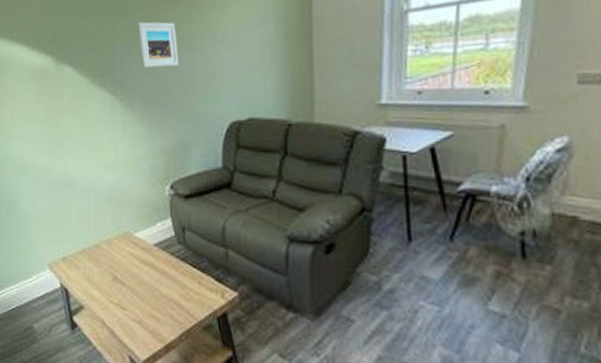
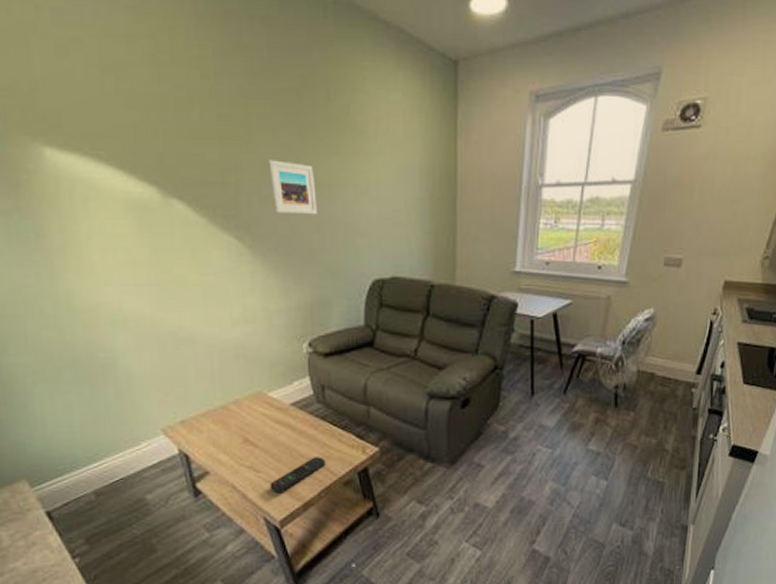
remote control: none [135,298,186,333] -> present [270,457,326,493]

